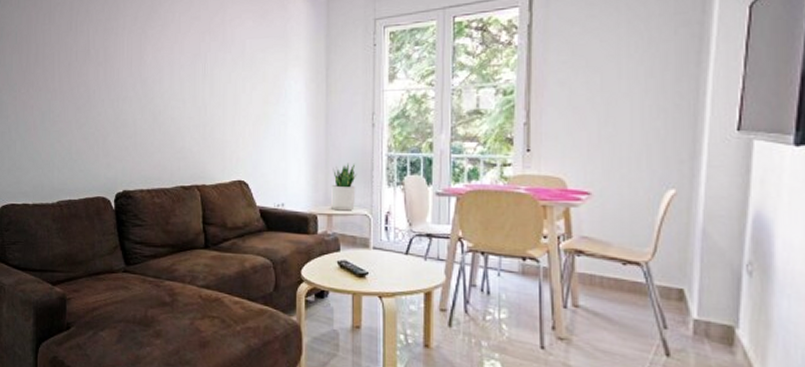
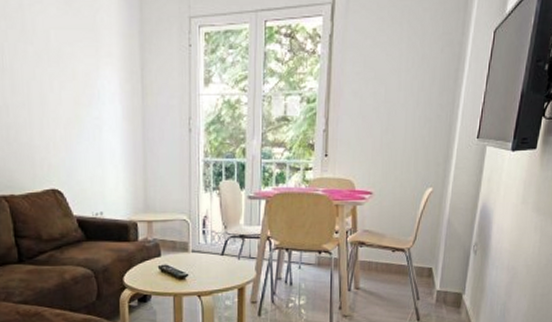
planter: present [330,162,358,211] -> none [149,168,176,217]

